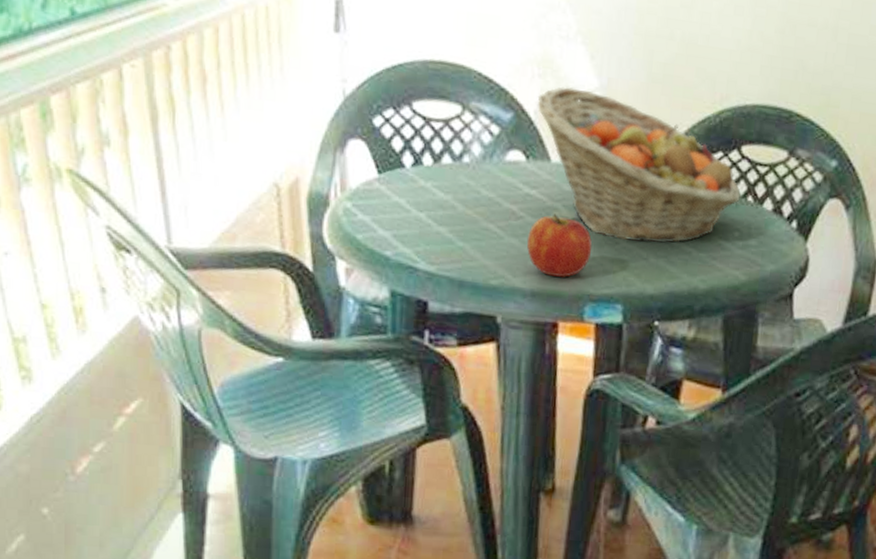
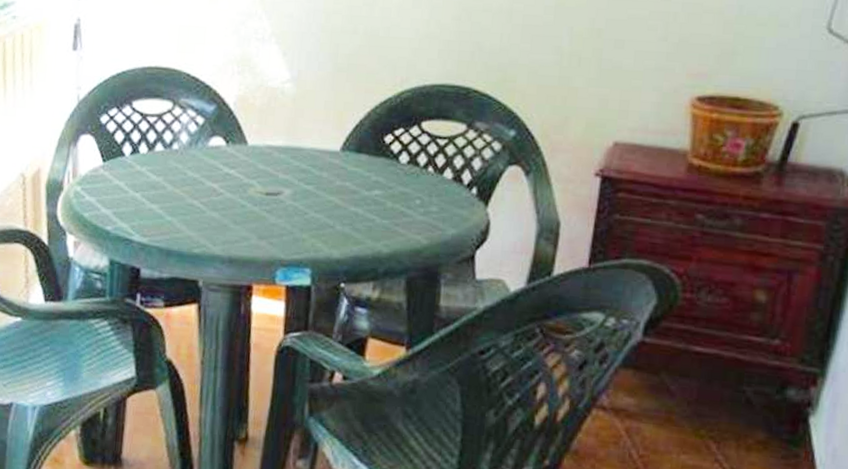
apple: present [526,213,592,277] -> none [225,189,284,245]
fruit basket: present [537,86,741,243] -> none [236,80,421,212]

